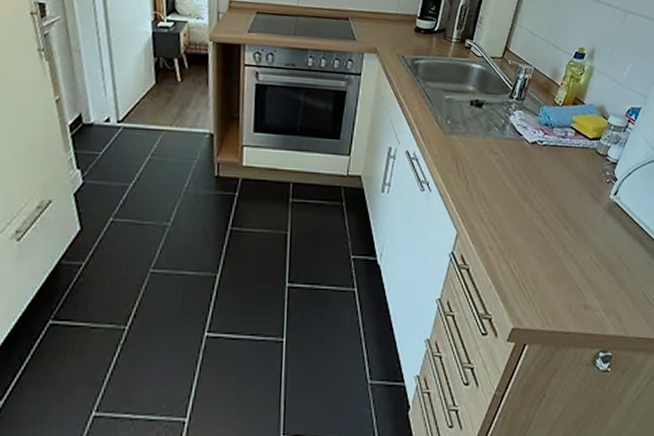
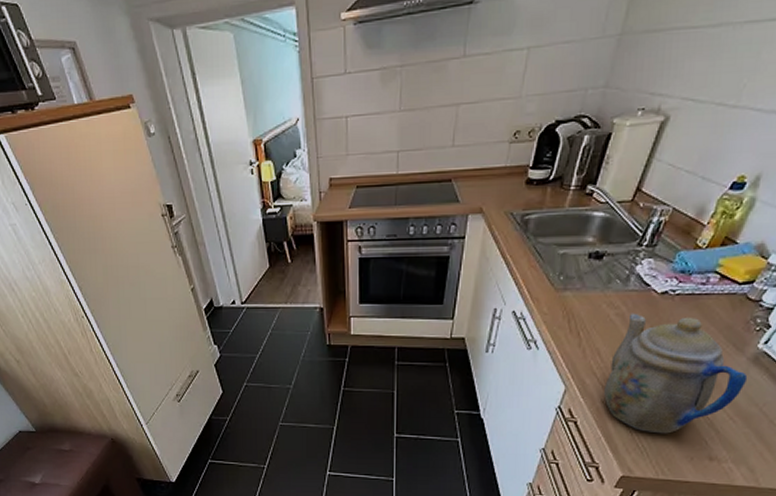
teapot: none [492,160,606,282] -> present [604,313,748,434]

